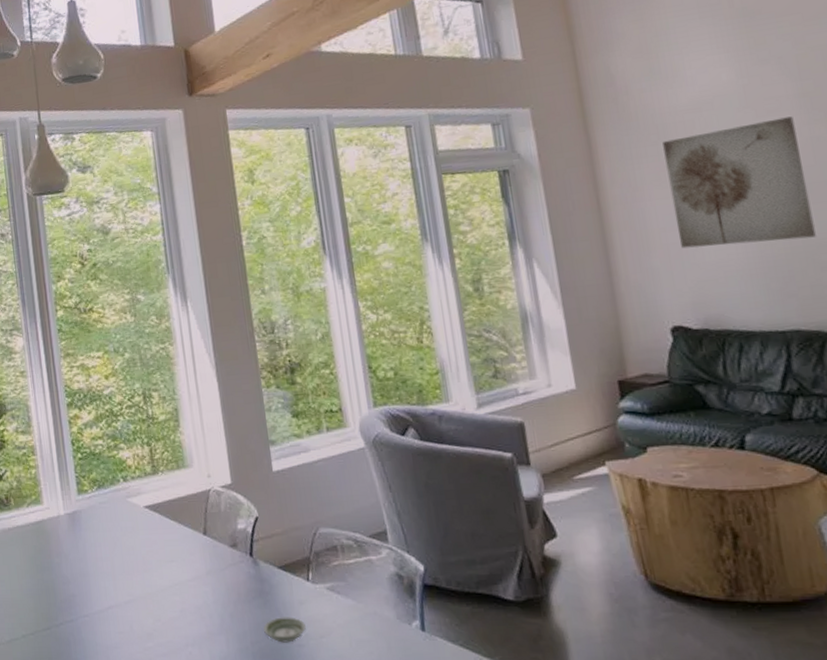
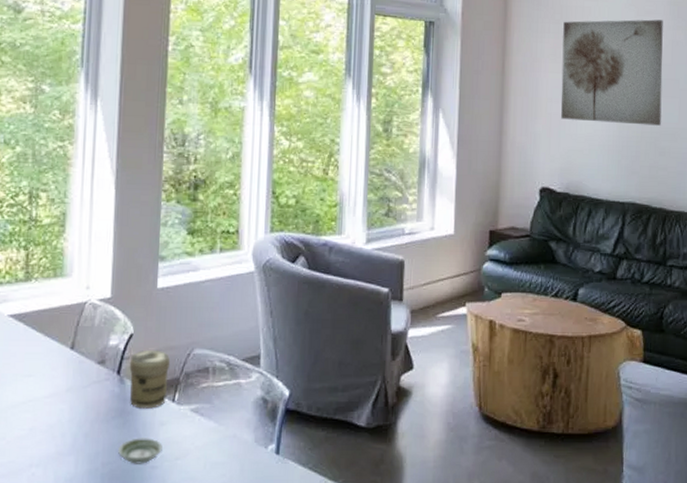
jar: none [259,531,301,589] -> present [129,349,171,409]

